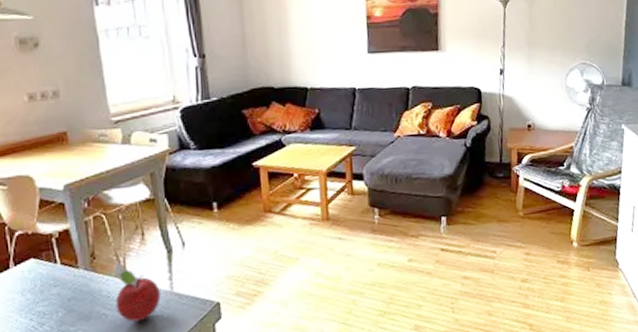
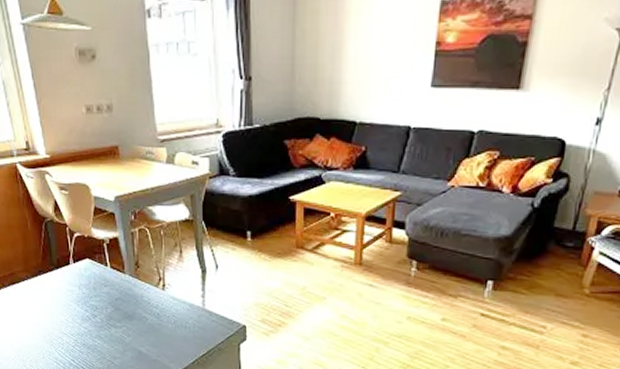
fruit: present [113,260,161,322] -> none [154,272,193,329]

